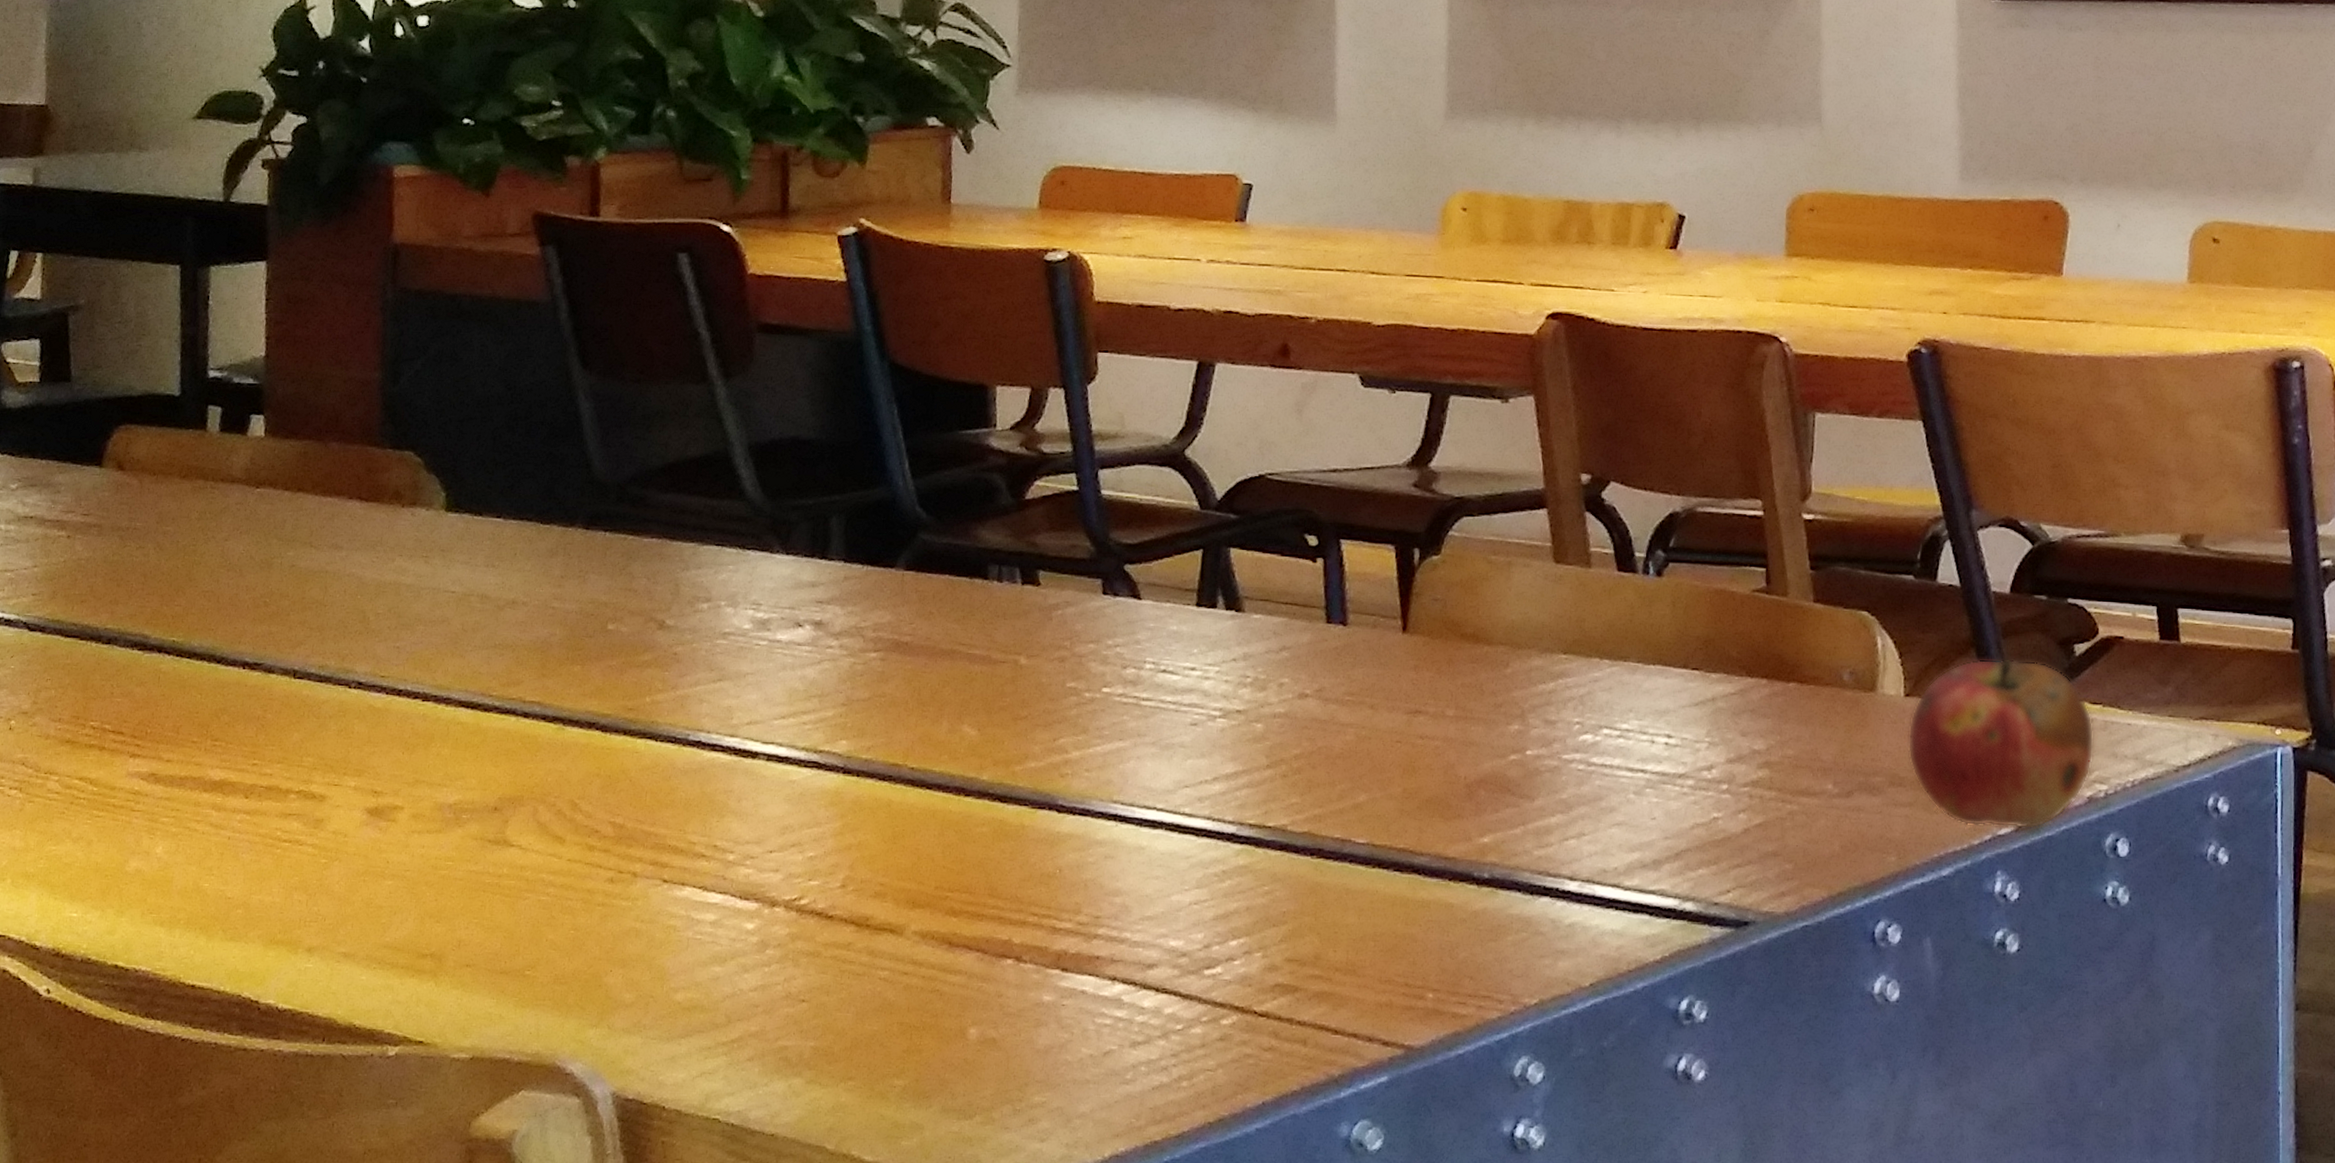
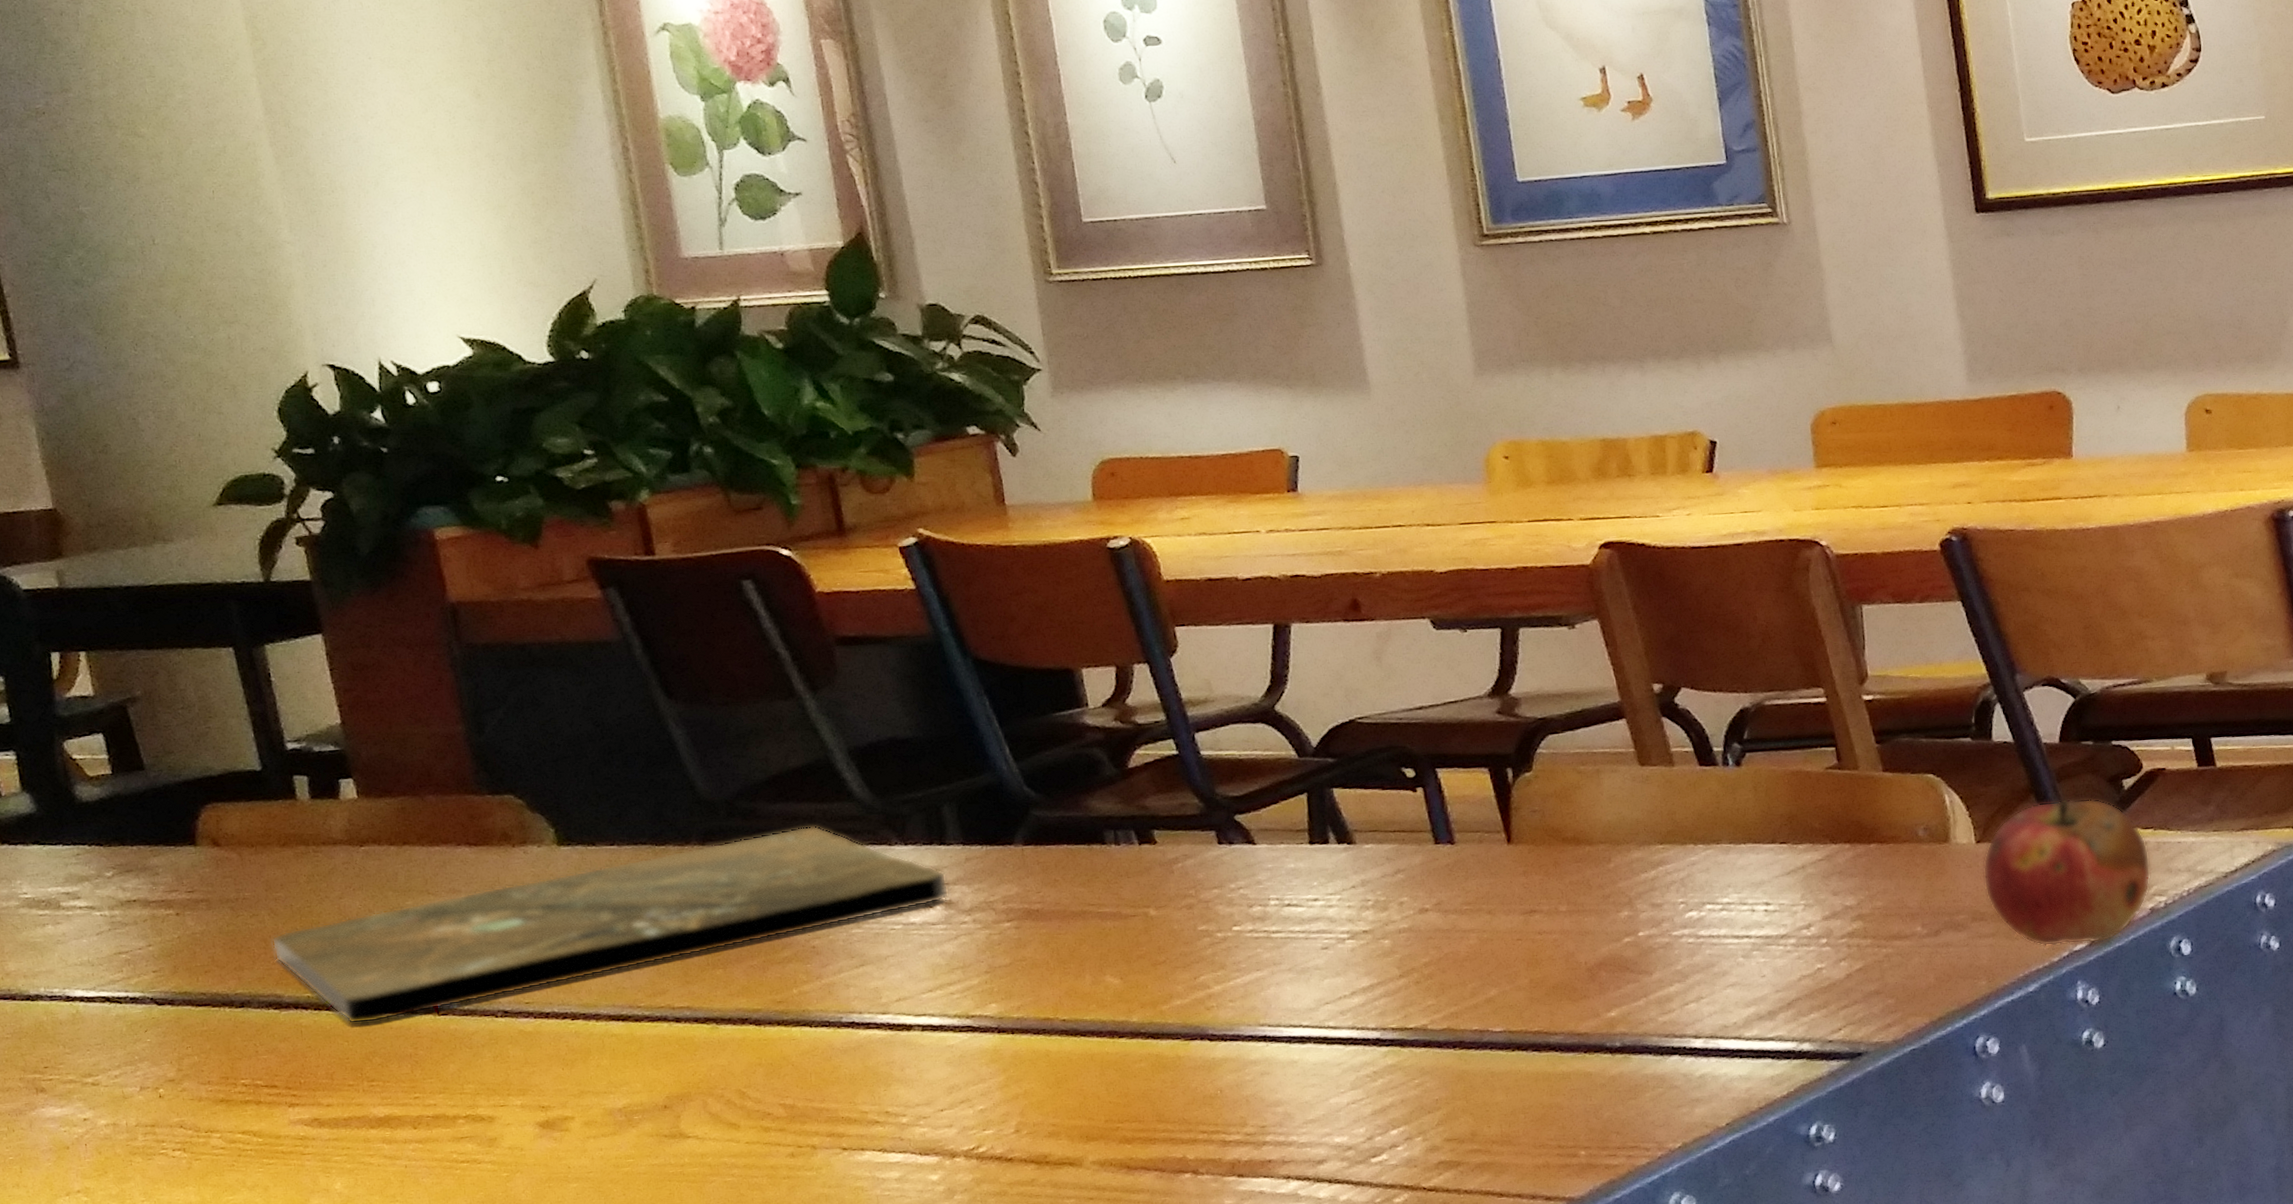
aerial map: none [150,521,822,678] -> present [271,825,949,1025]

